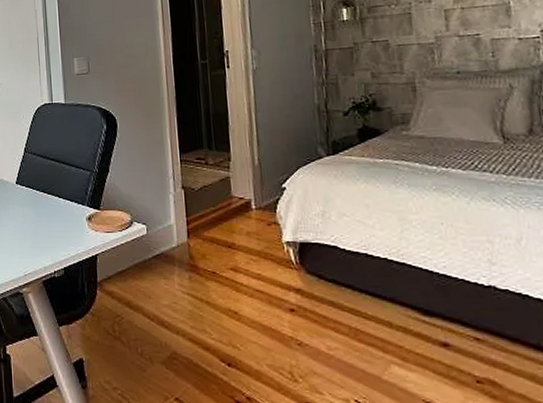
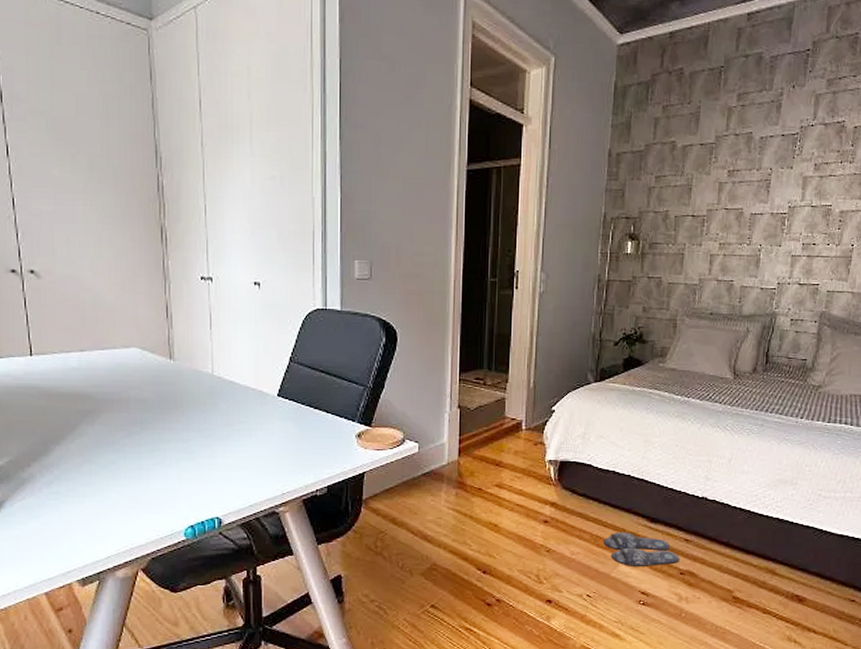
slippers: none [366,325,472,370] -> present [603,532,680,566]

